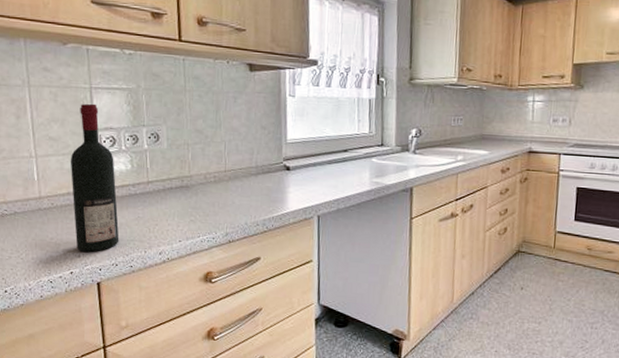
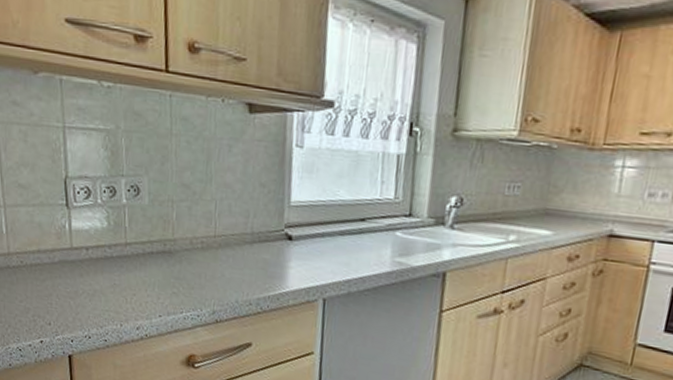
wine bottle: present [70,103,119,252] -> none [40,146,93,320]

